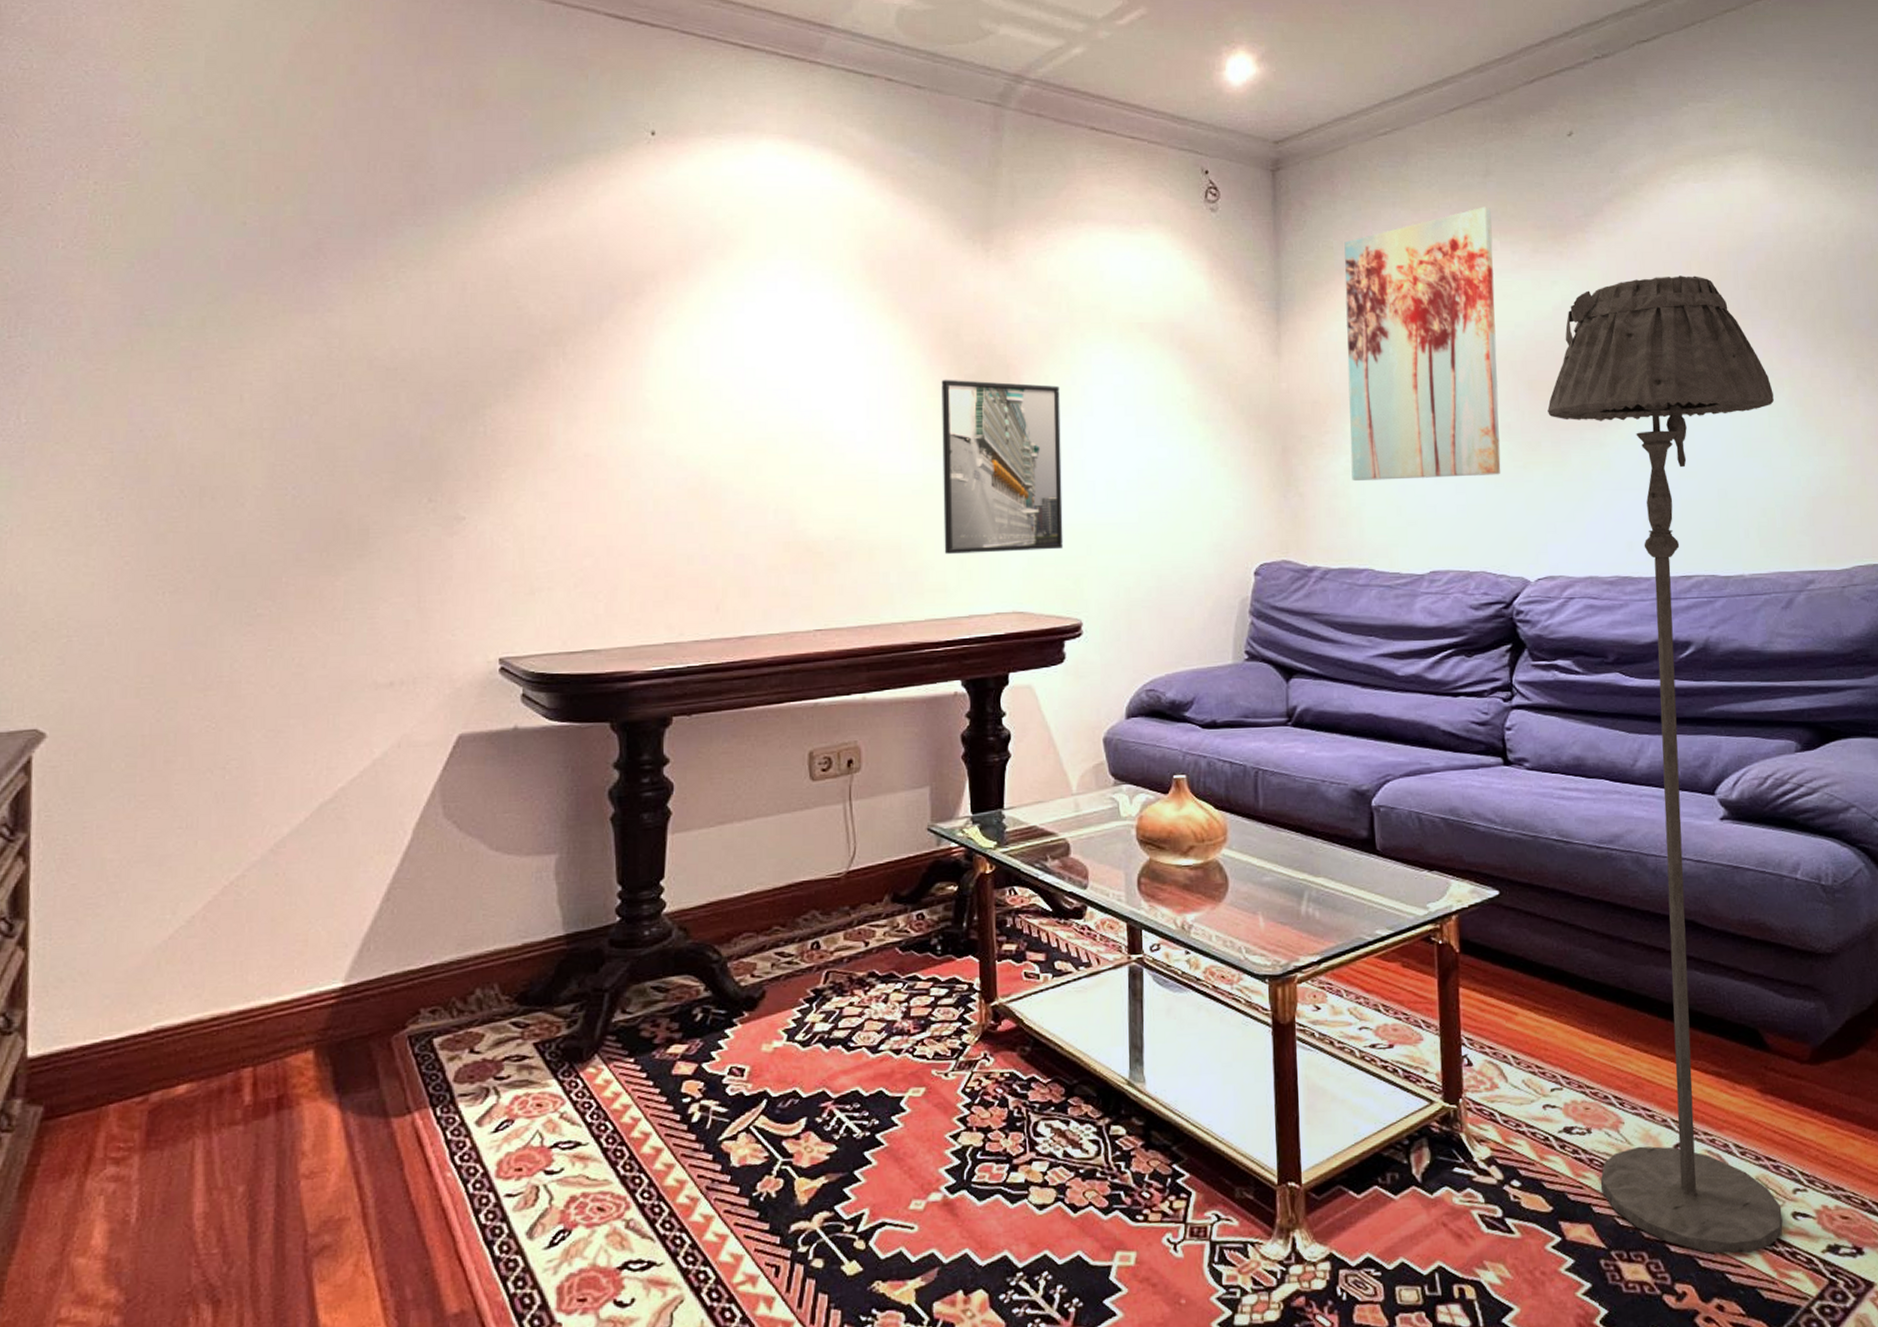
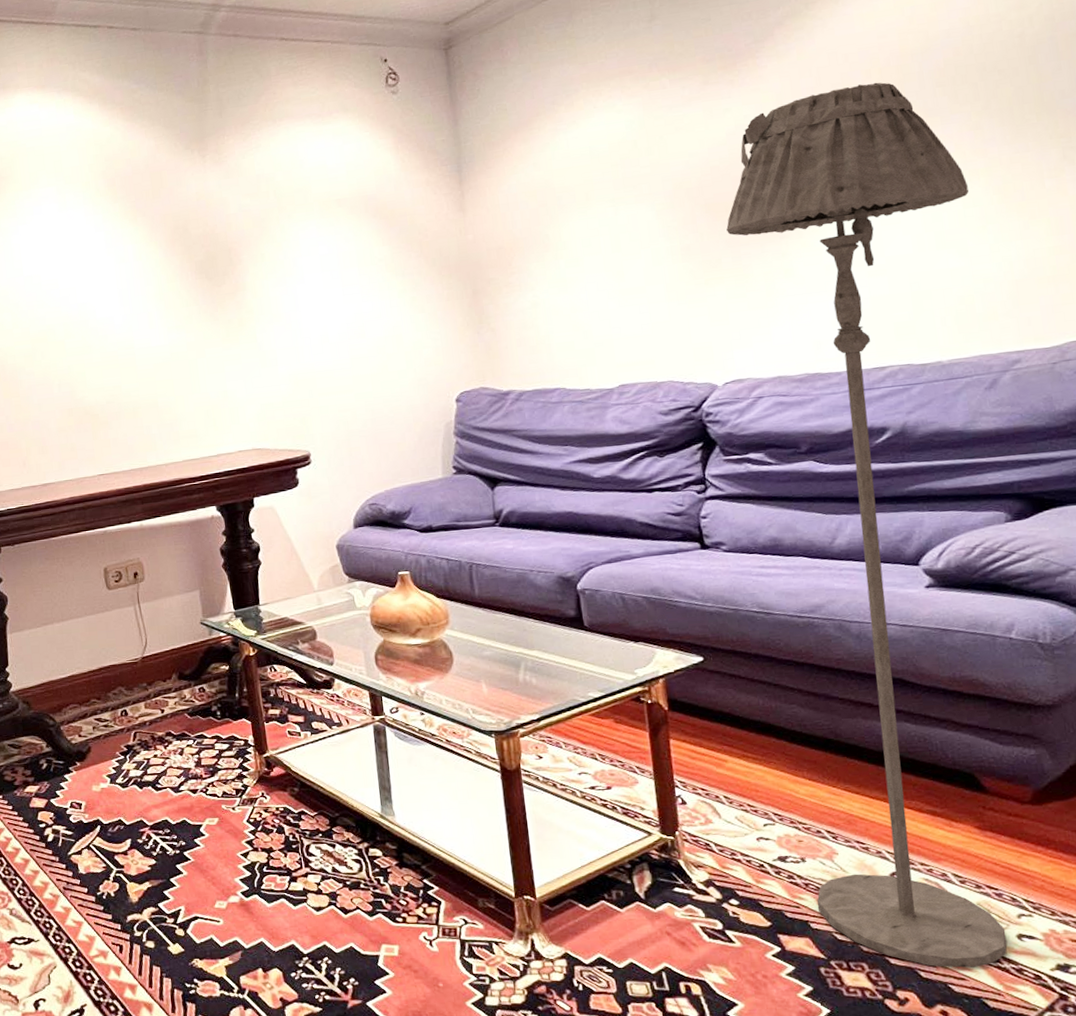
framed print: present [941,379,1064,554] -> none [177,261,289,407]
wall art: present [1344,206,1501,481] -> none [517,49,683,313]

